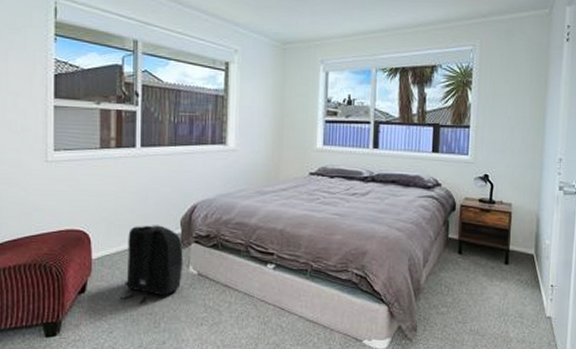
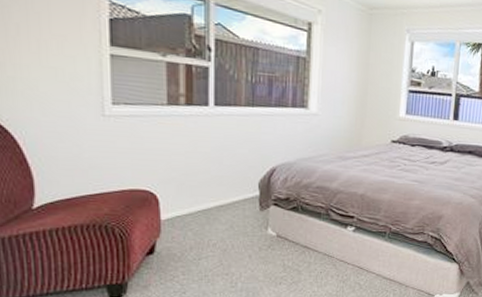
backpack: present [120,225,184,304] -> none [193,186,262,265]

